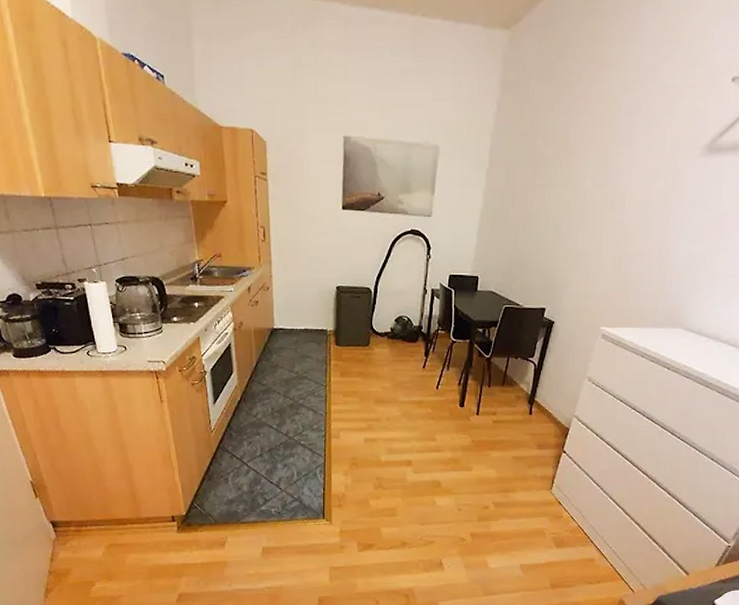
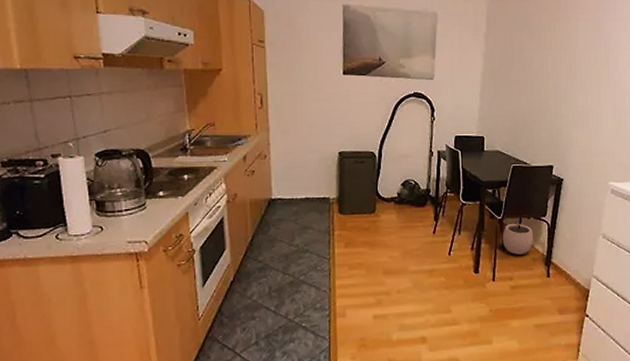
plant pot: none [488,357,519,392] -> present [502,217,533,255]

